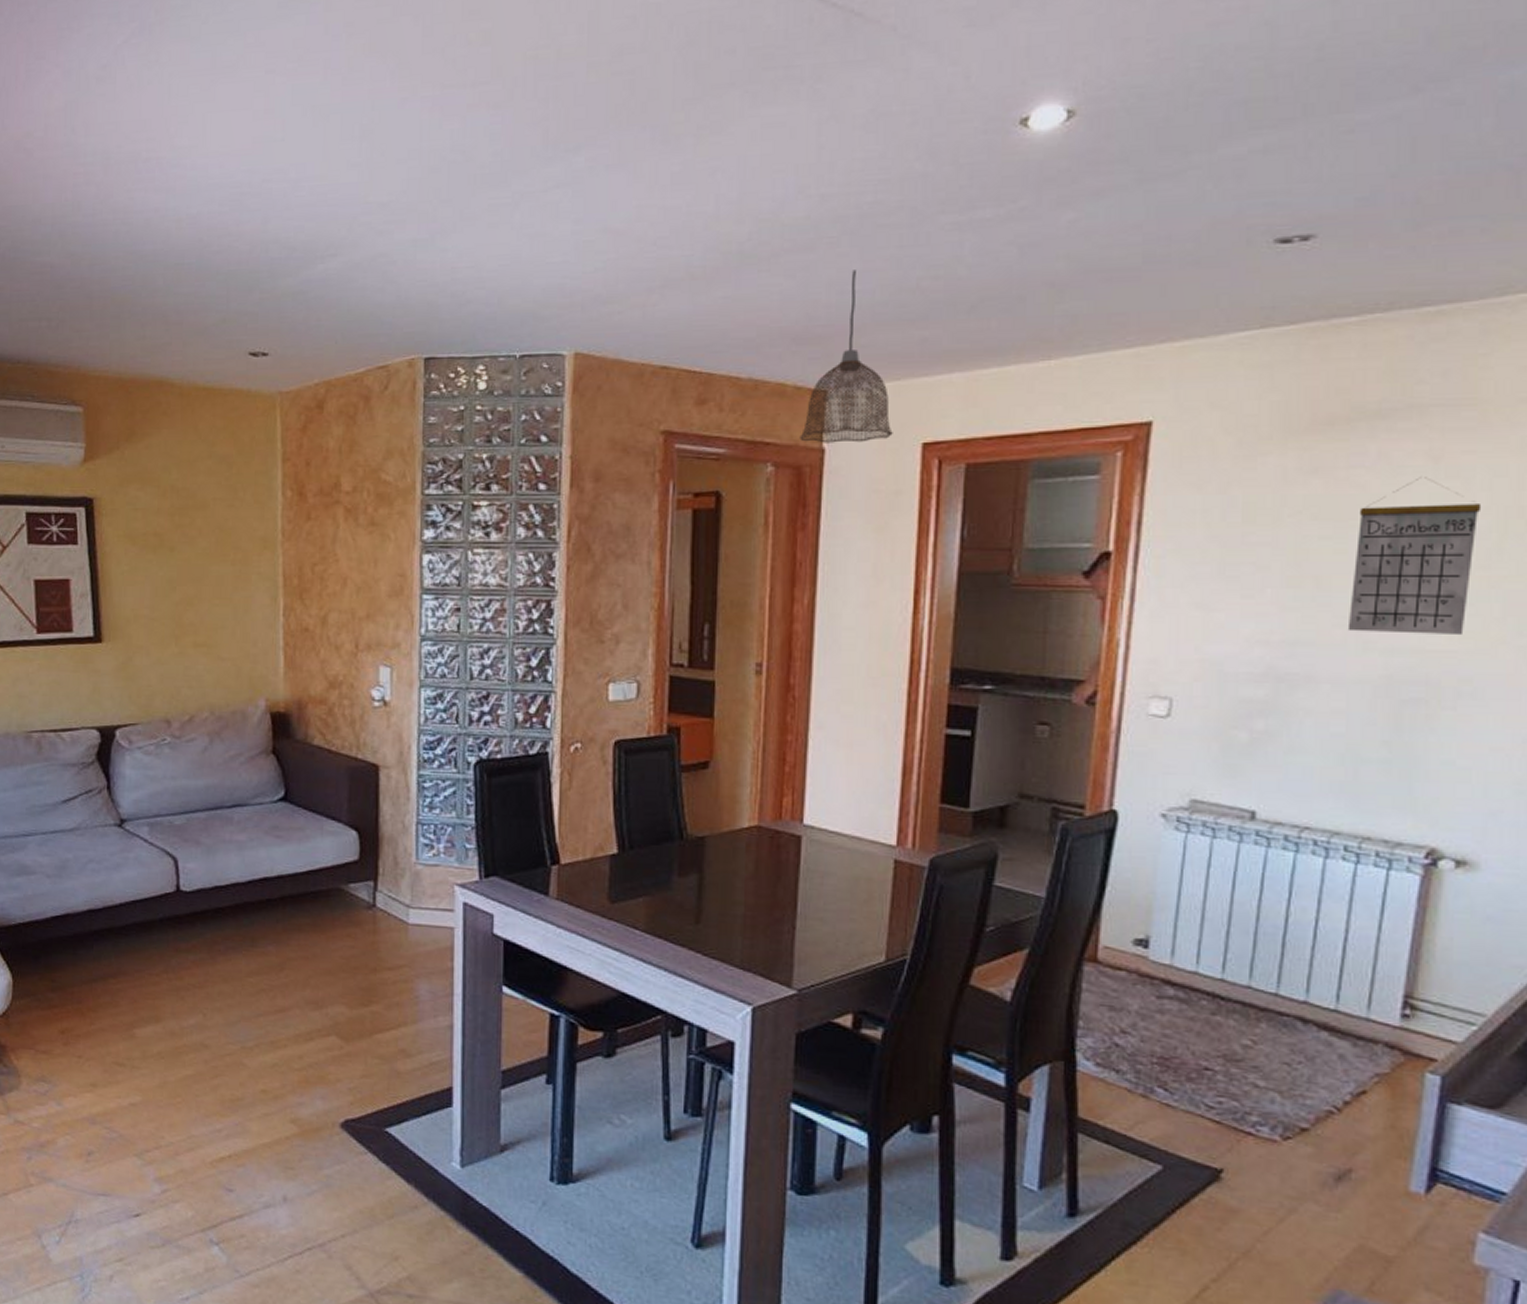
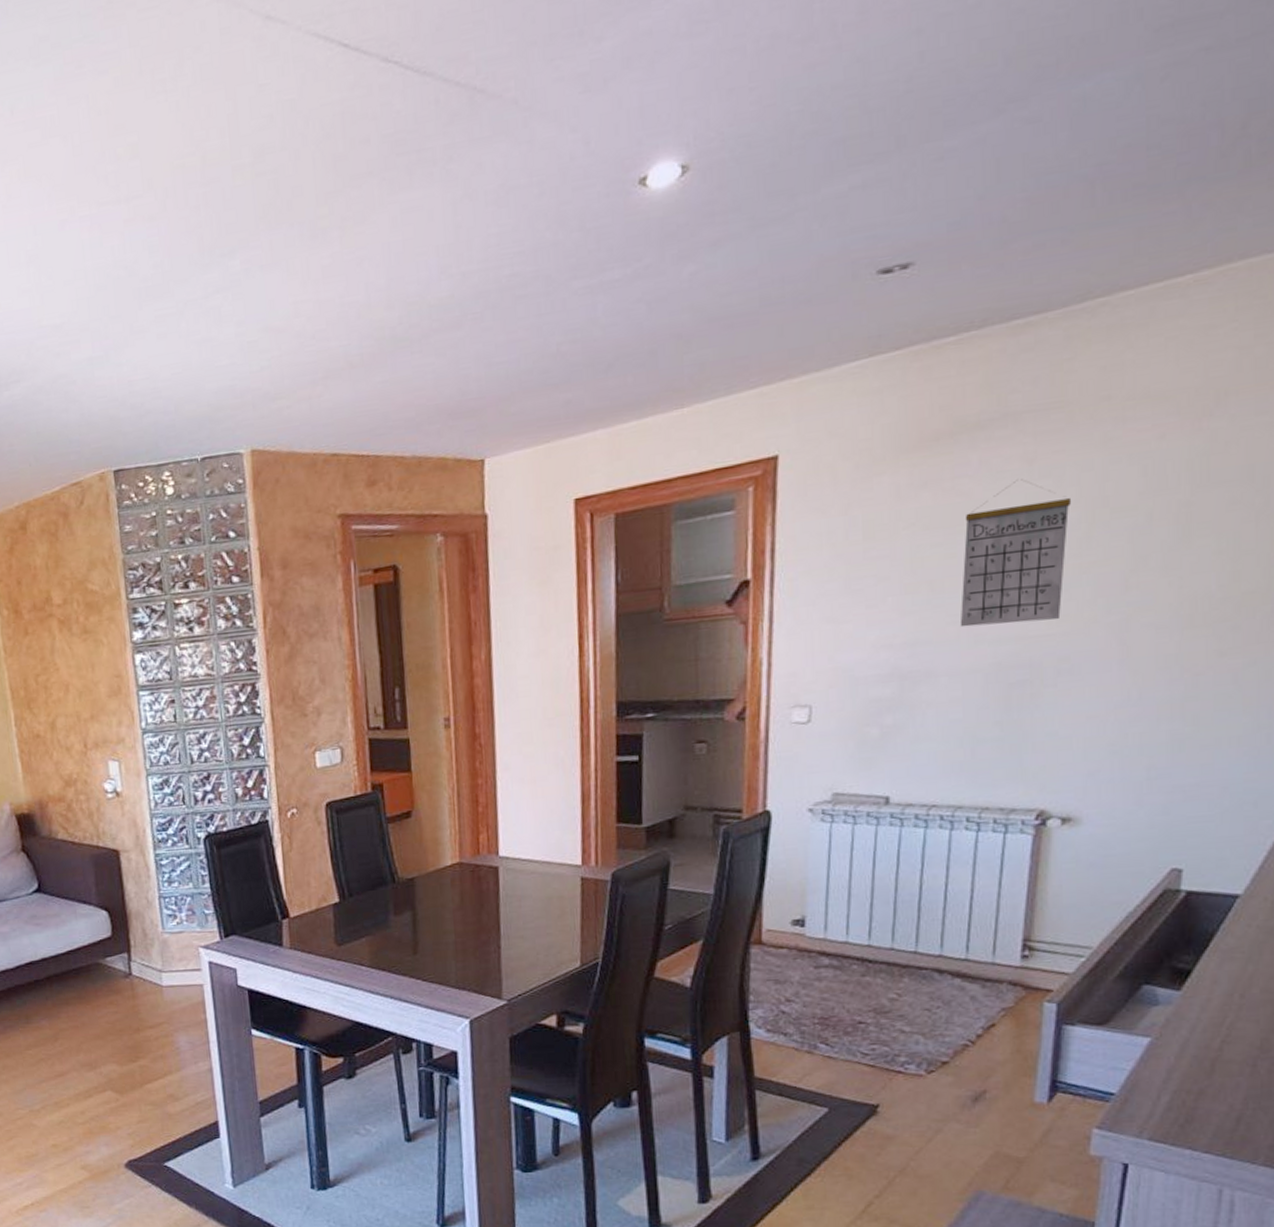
pendant lamp: present [800,270,893,443] -> none [464,342,547,511]

